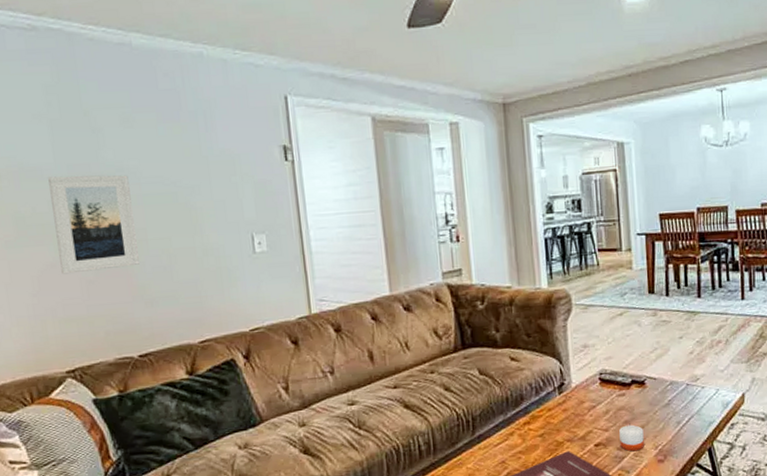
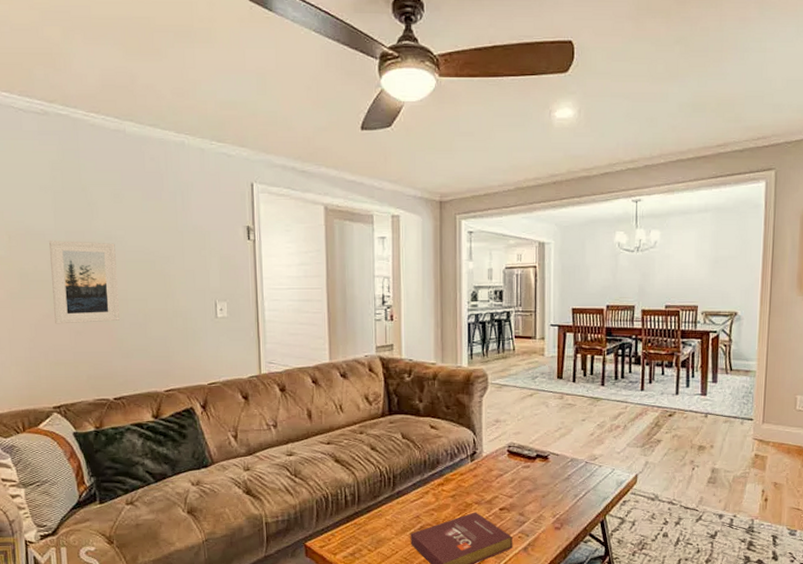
candle: present [619,424,644,452] -> none [522,494,544,518]

